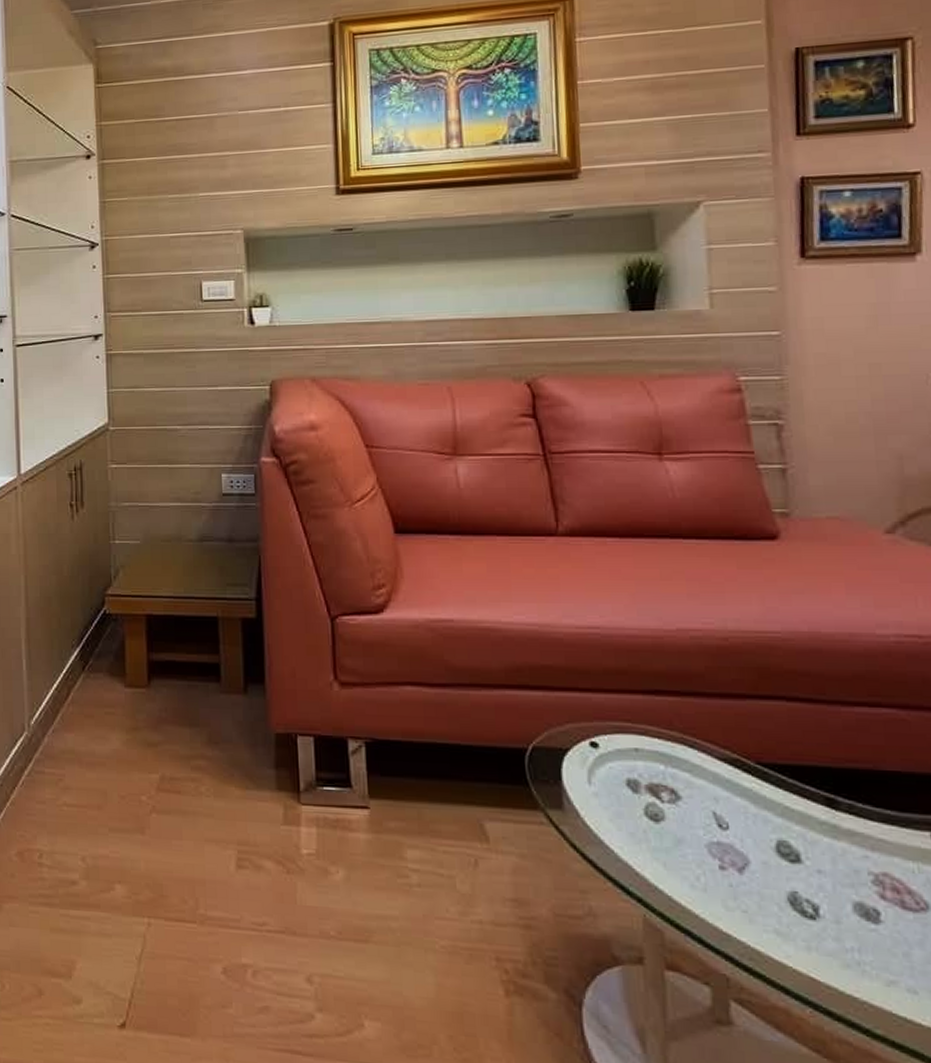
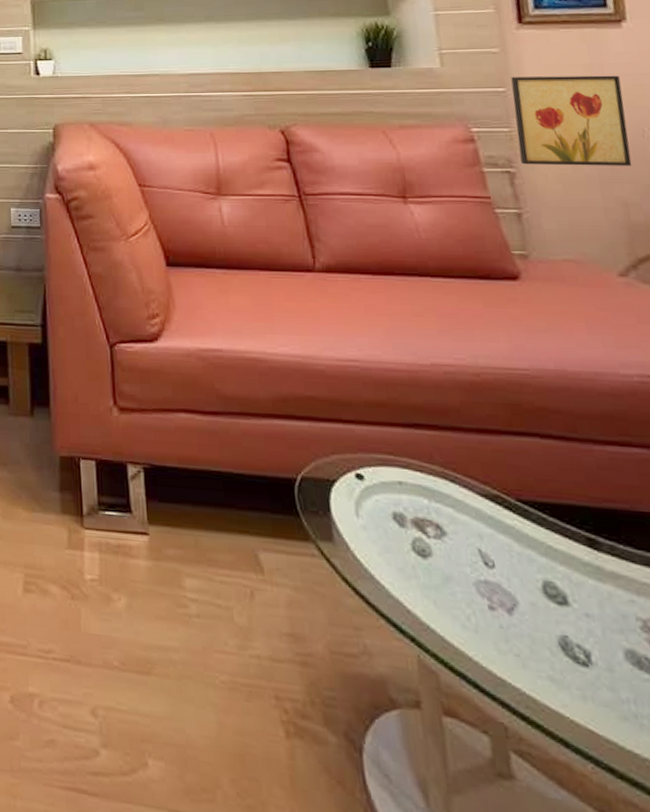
wall art: none [787,315,912,417] -> present [511,75,632,166]

